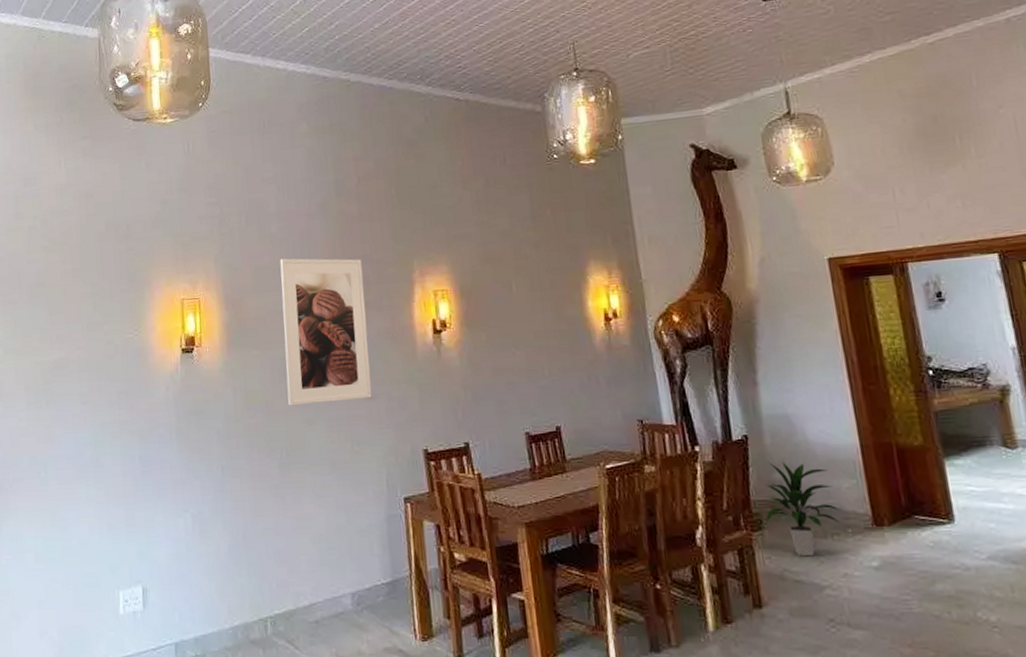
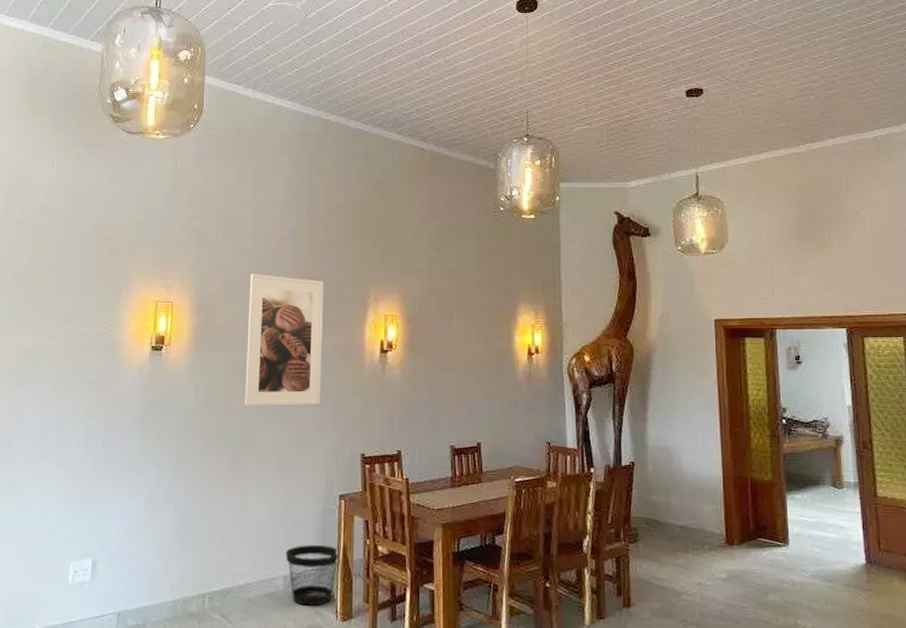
wastebasket: none [350,556,412,625] -> present [285,545,340,606]
indoor plant: present [764,461,840,557] -> none [640,486,701,567]

